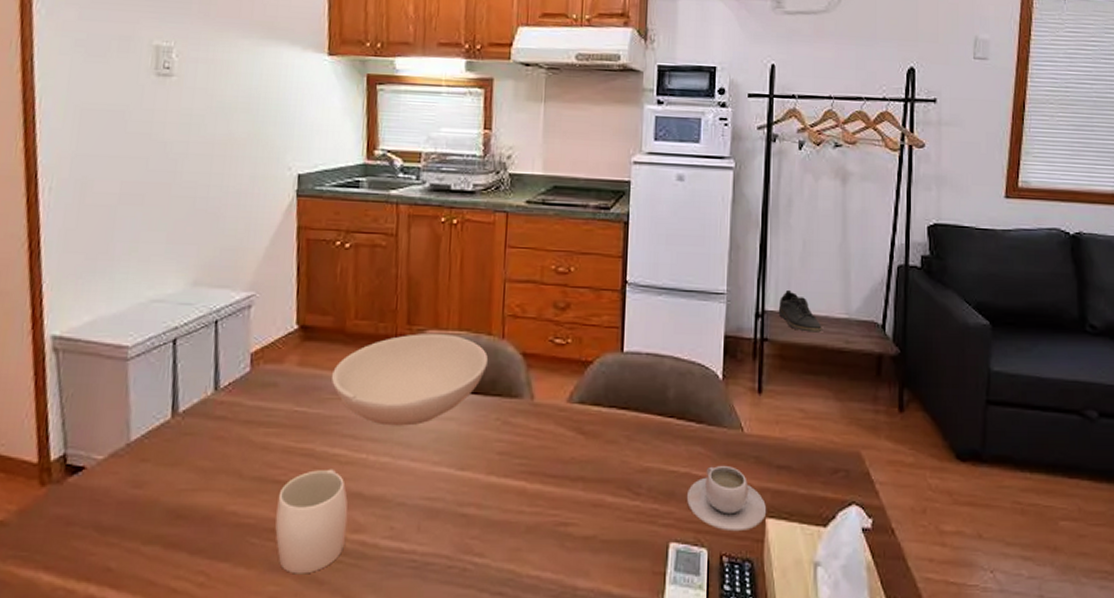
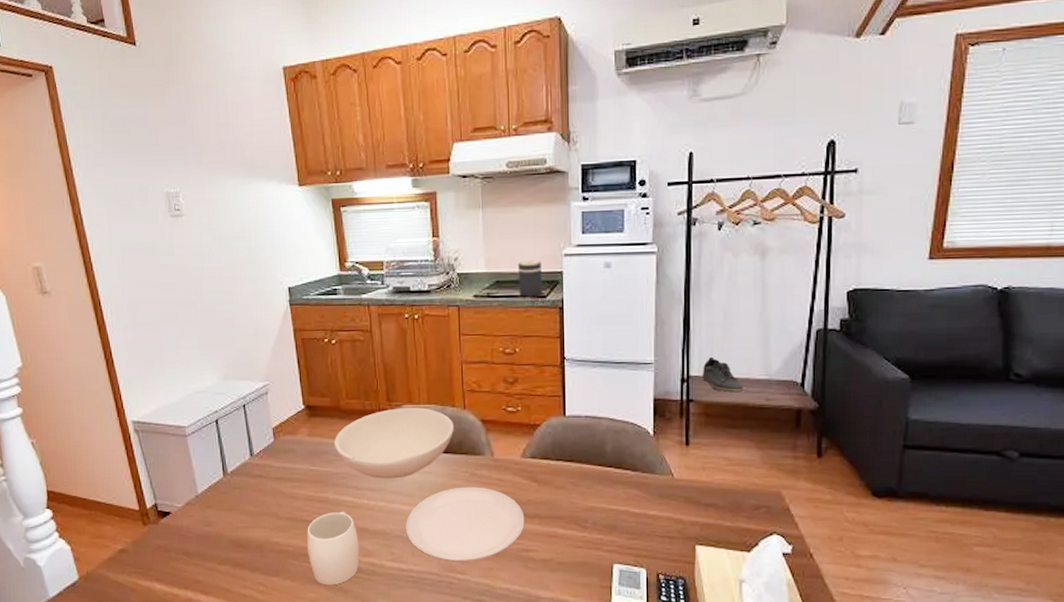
plate: none [413,438,566,539] -> present [406,487,525,562]
cylinder: none [579,165,608,208] -> present [518,260,543,297]
teacup: present [686,465,767,532] -> none [626,504,697,556]

